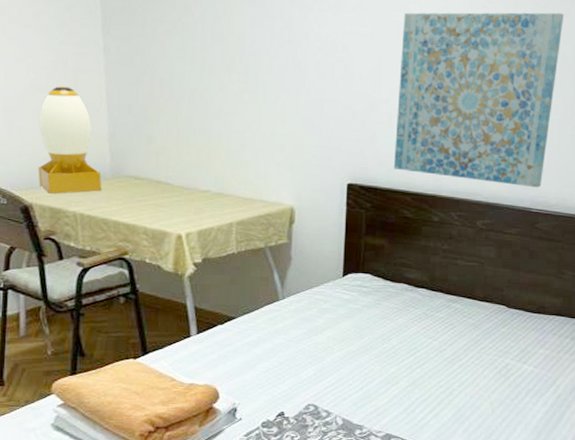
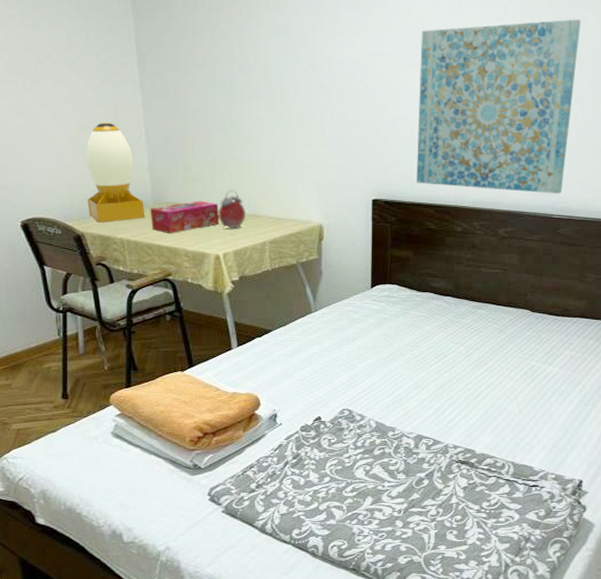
tissue box: none [107,175,183,209] -> present [150,200,219,233]
alarm clock: none [182,166,212,207] -> present [218,190,245,229]

